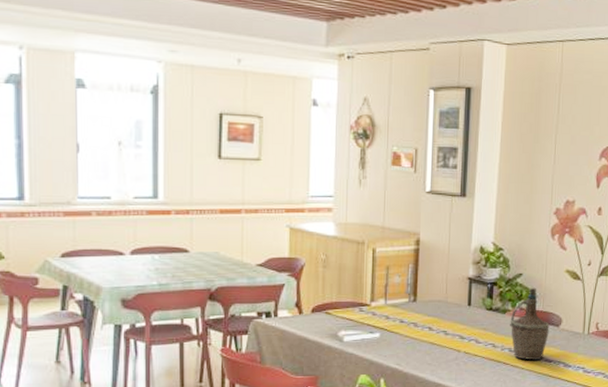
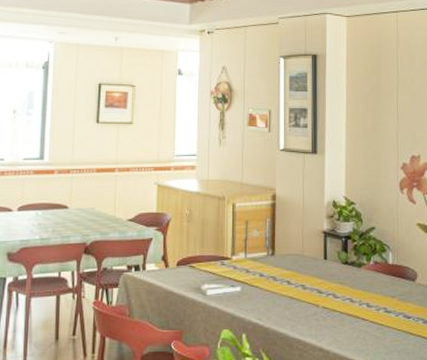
bottle: present [510,287,550,361] -> none [366,241,406,317]

